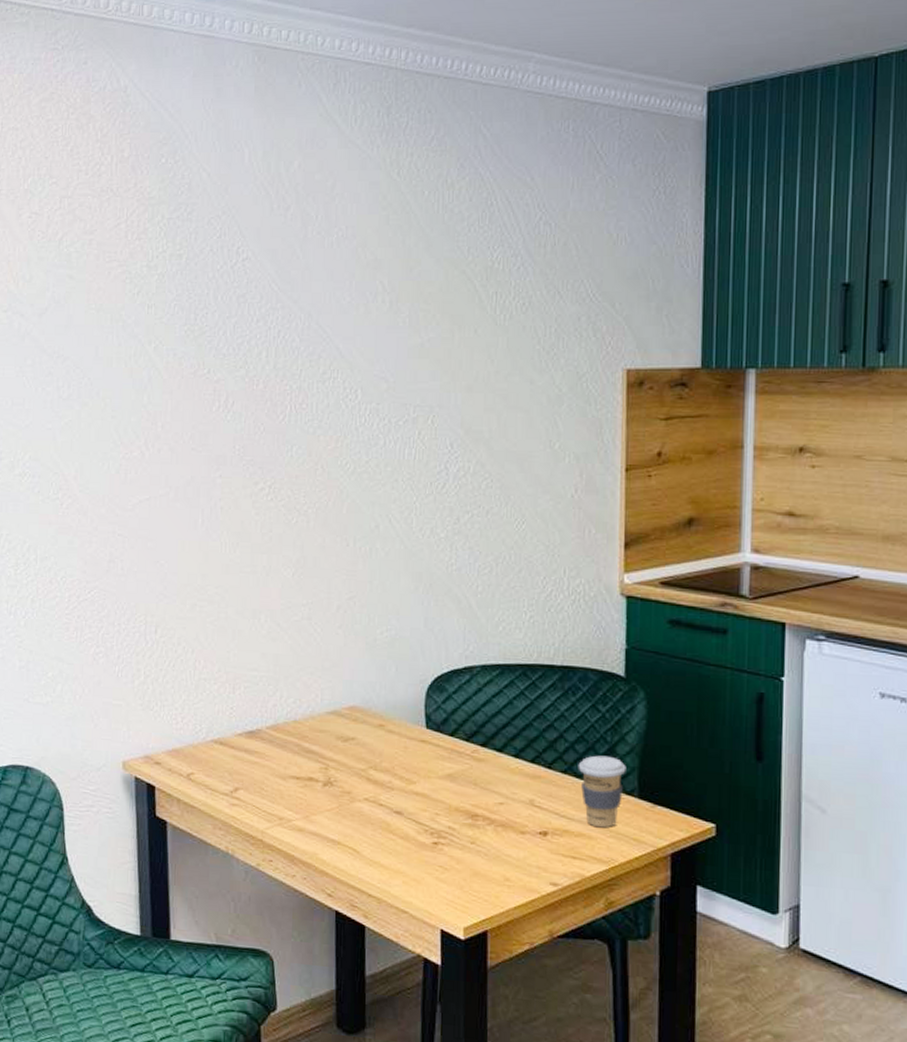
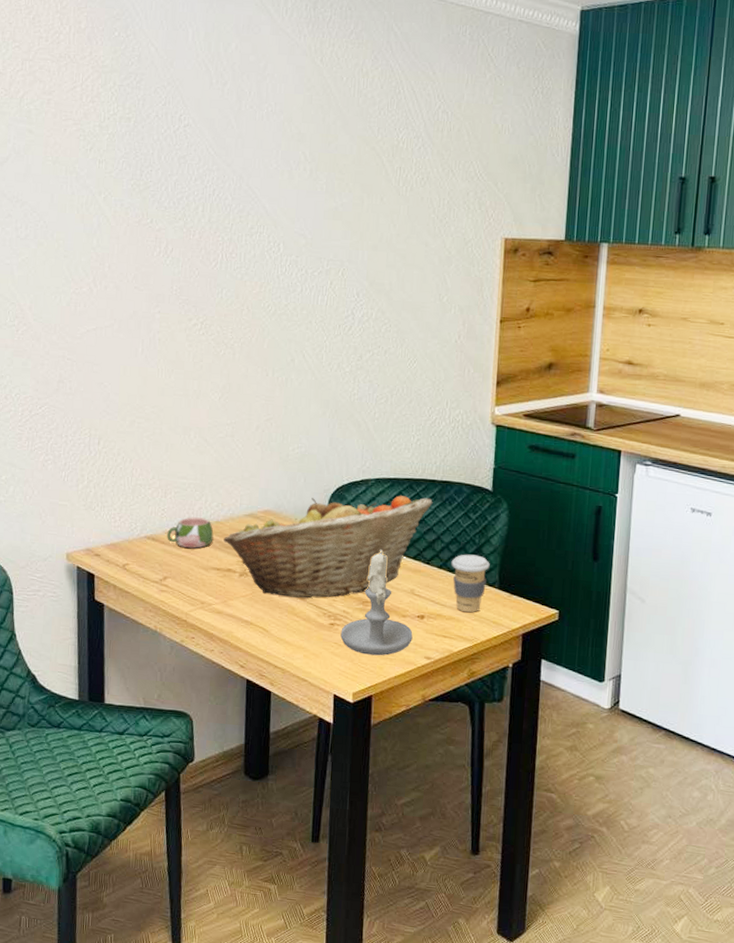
mug: none [237,716,291,753] -> present [167,517,214,548]
fruit basket: none [303,685,552,811] -> present [224,495,433,598]
candle: none [446,751,535,882] -> present [340,549,413,656]

